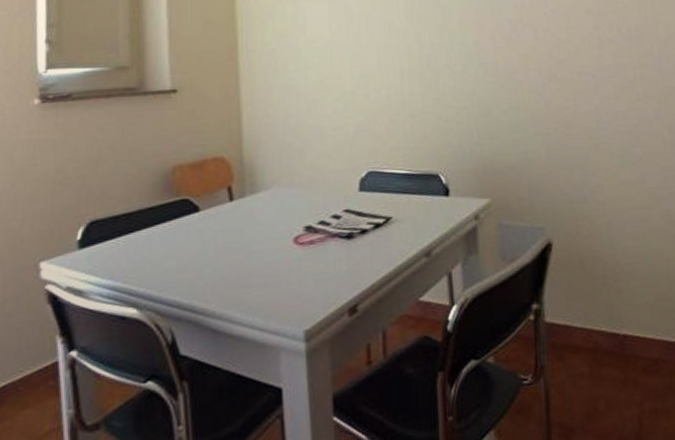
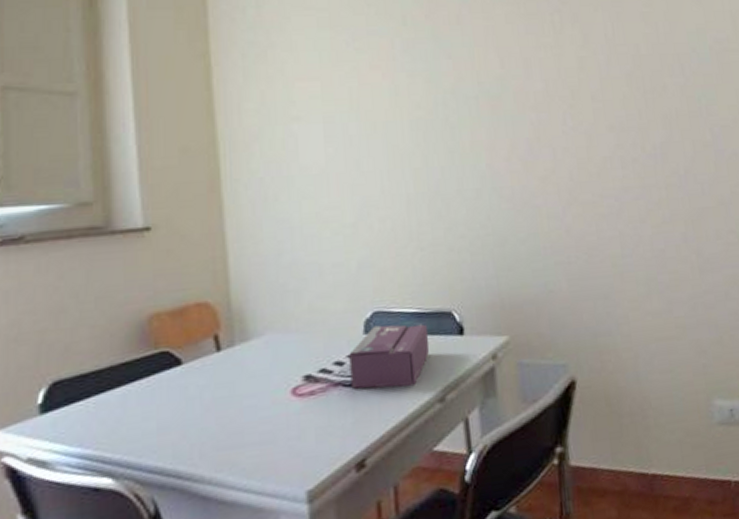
tissue box: none [345,184,418,241] -> present [349,324,430,389]

